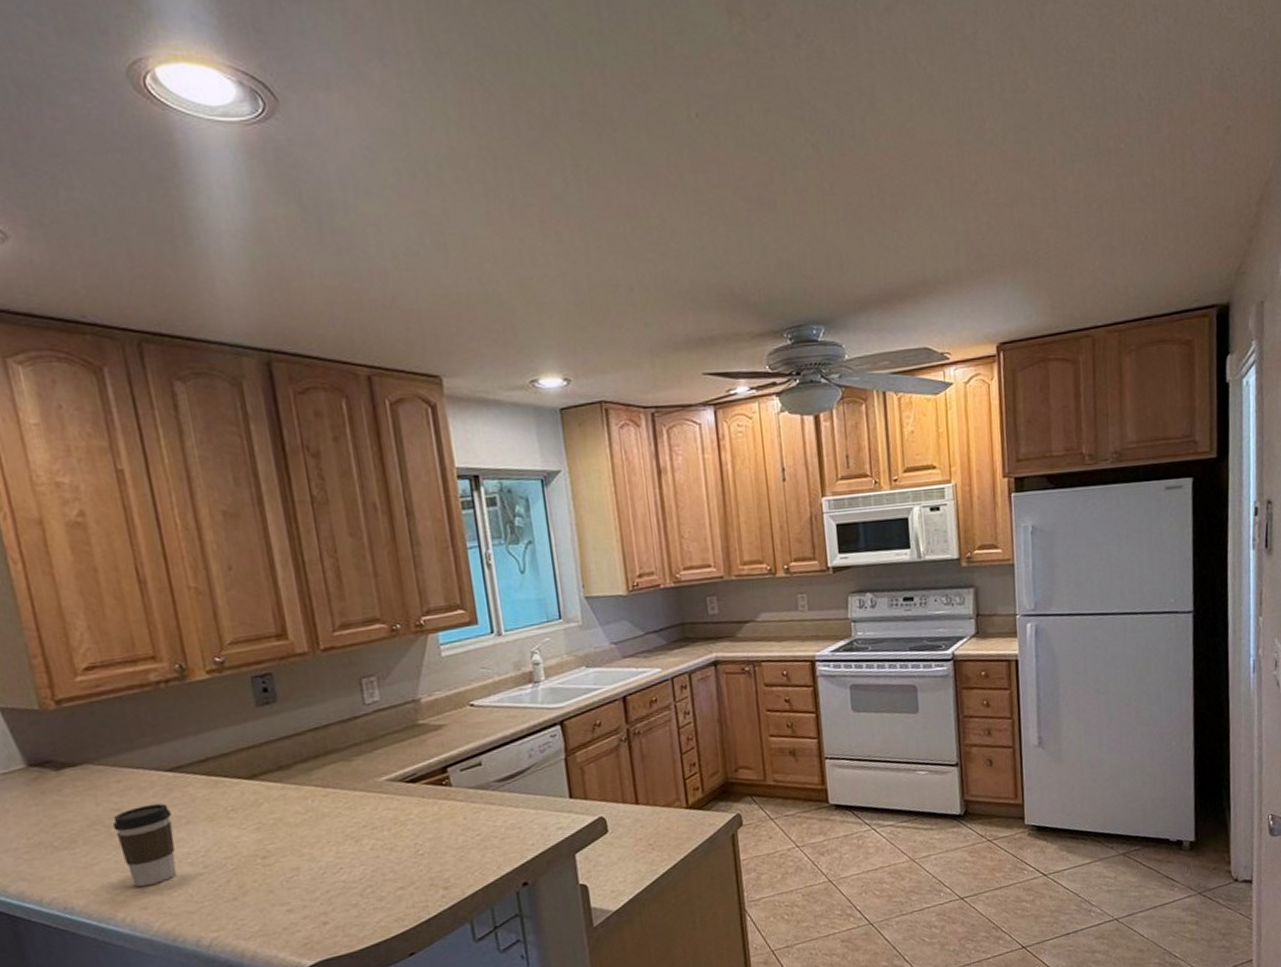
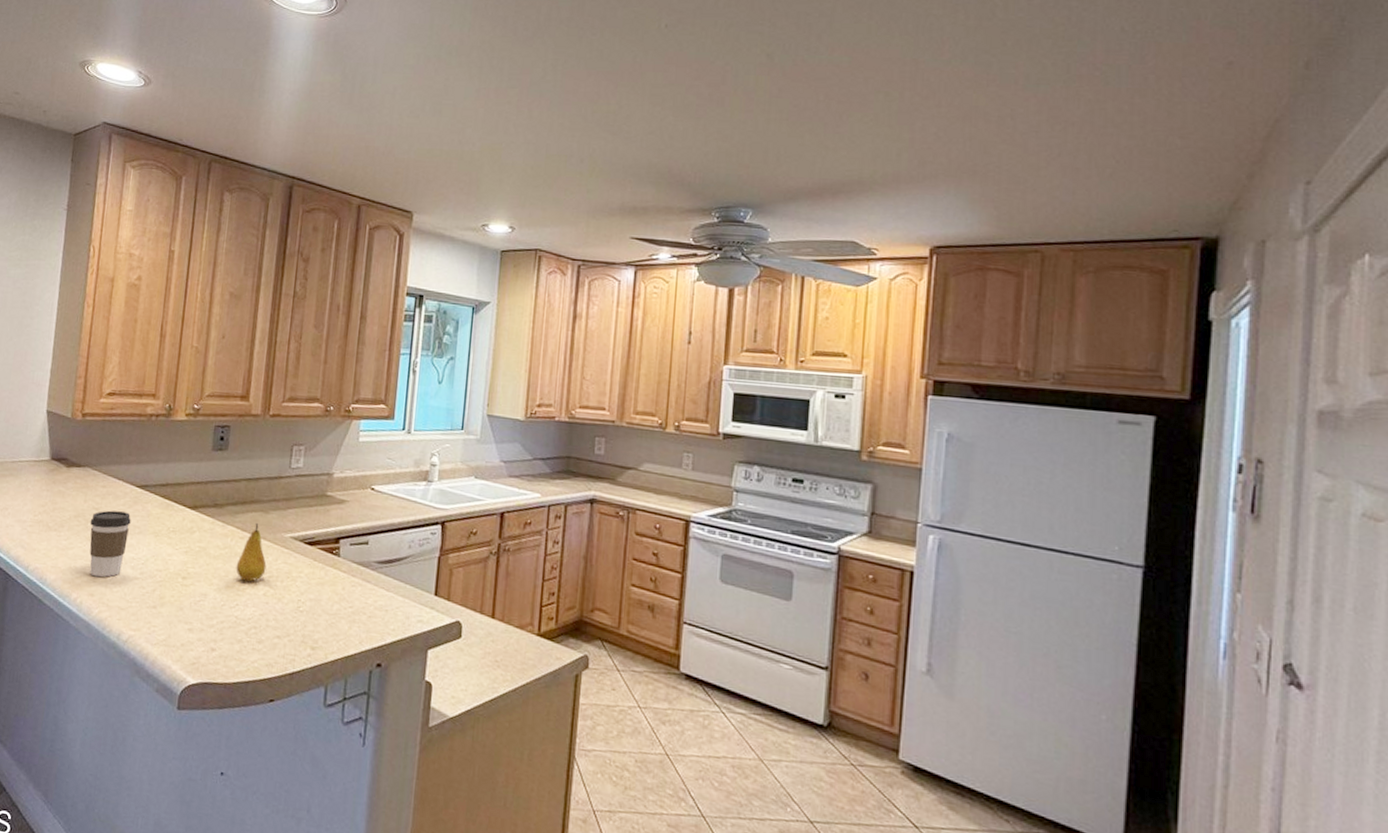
fruit: none [327,774,367,841] -> present [236,522,267,582]

